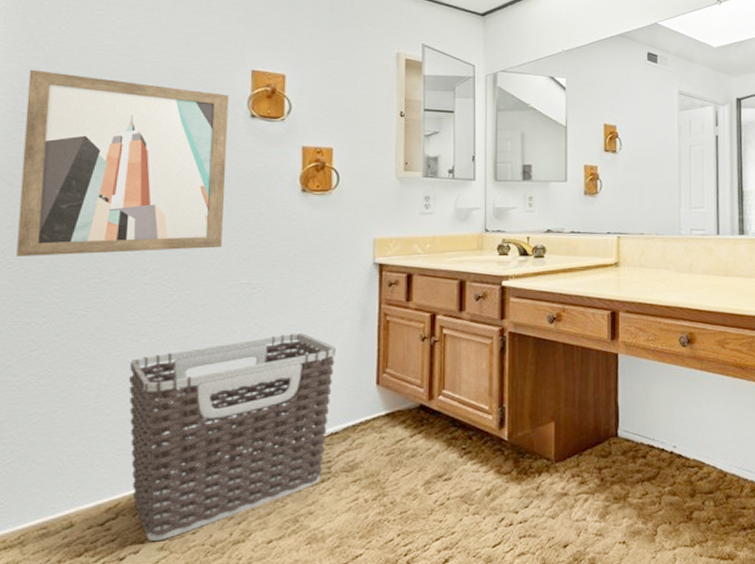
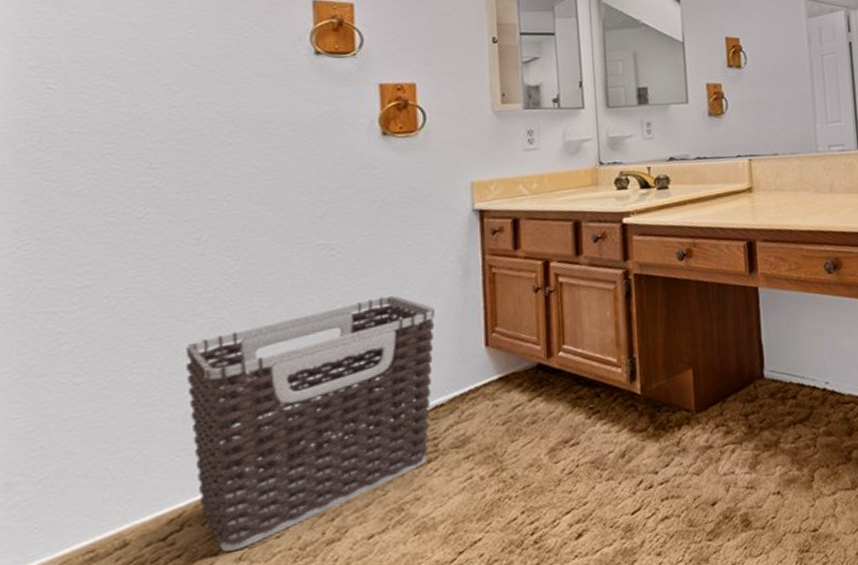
wall art: present [16,69,229,257] -> none [34,14,290,236]

